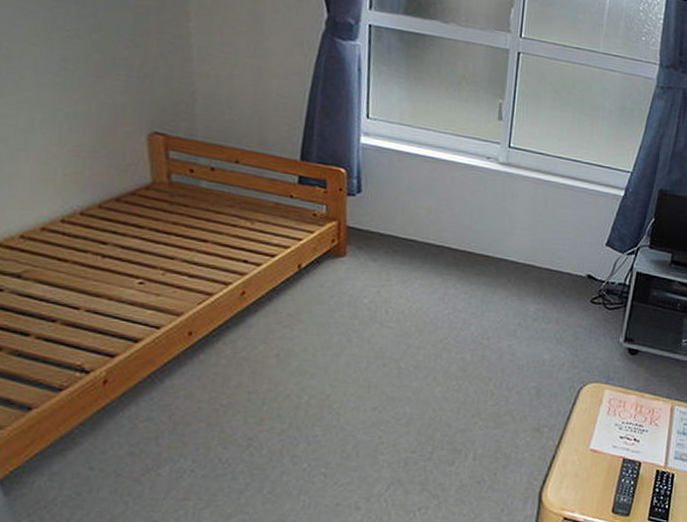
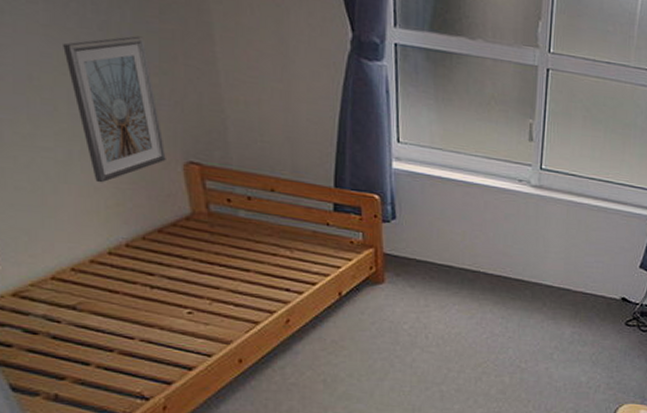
picture frame: none [36,10,131,151] -> present [63,36,166,183]

